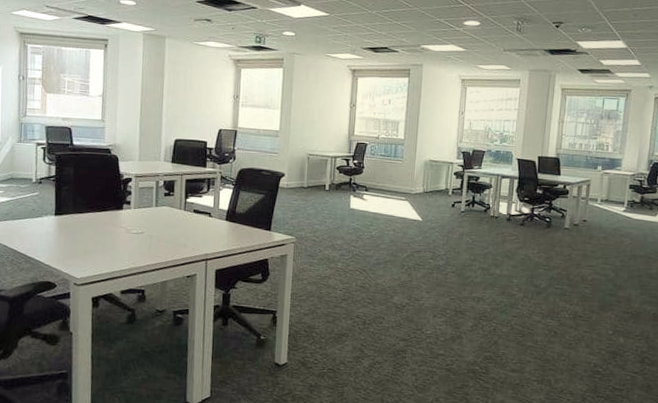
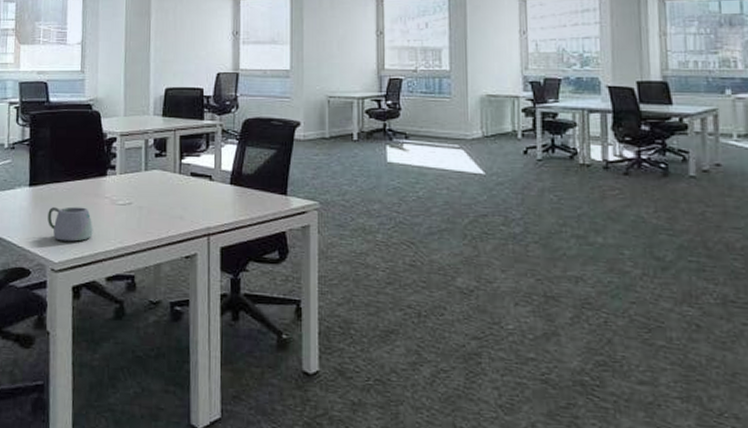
mug: none [71,233,111,262] -> present [48,206,93,242]

